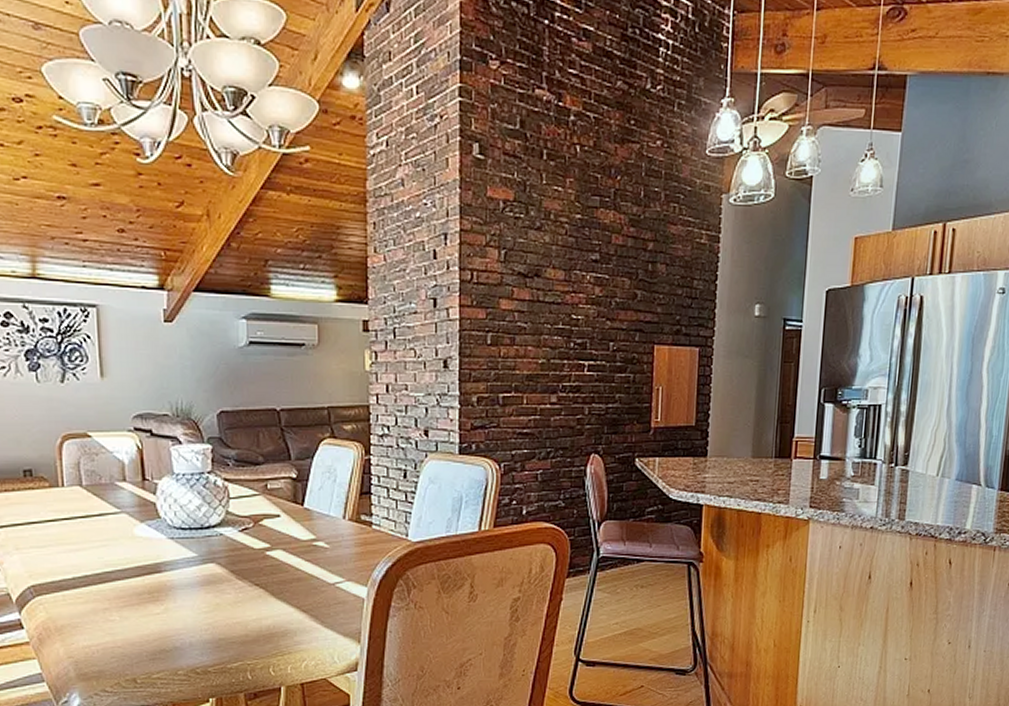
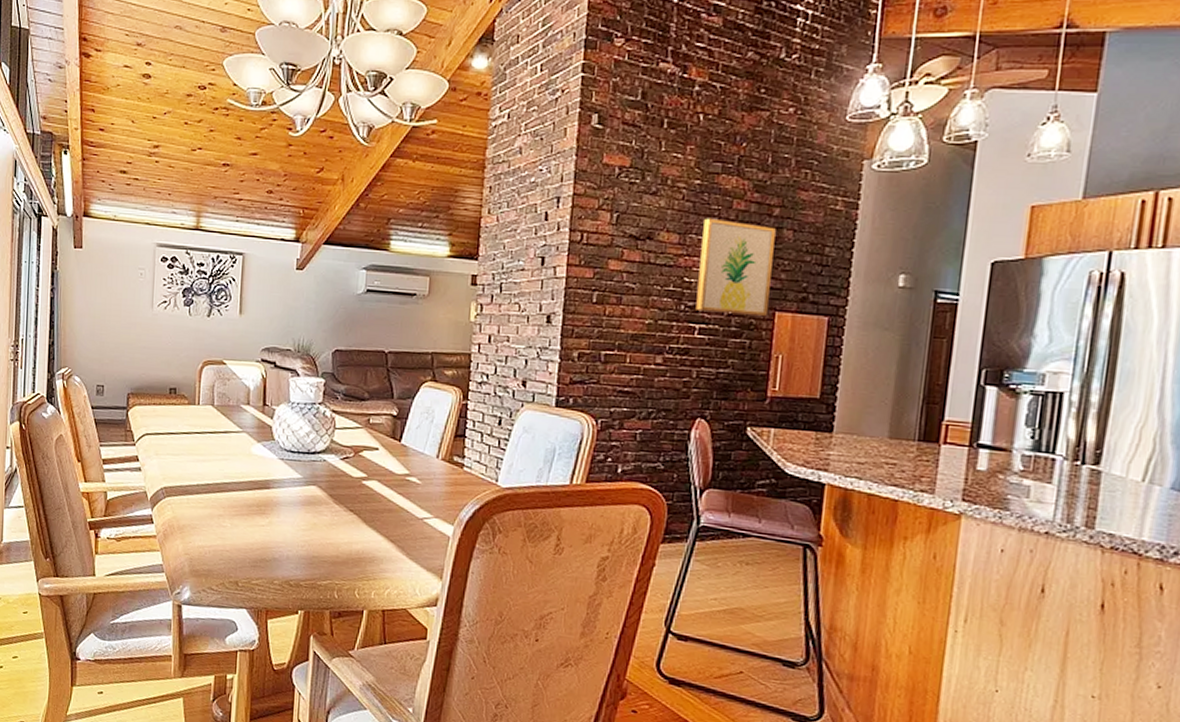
wall art: none [584,253,651,351] -> present [695,218,776,317]

